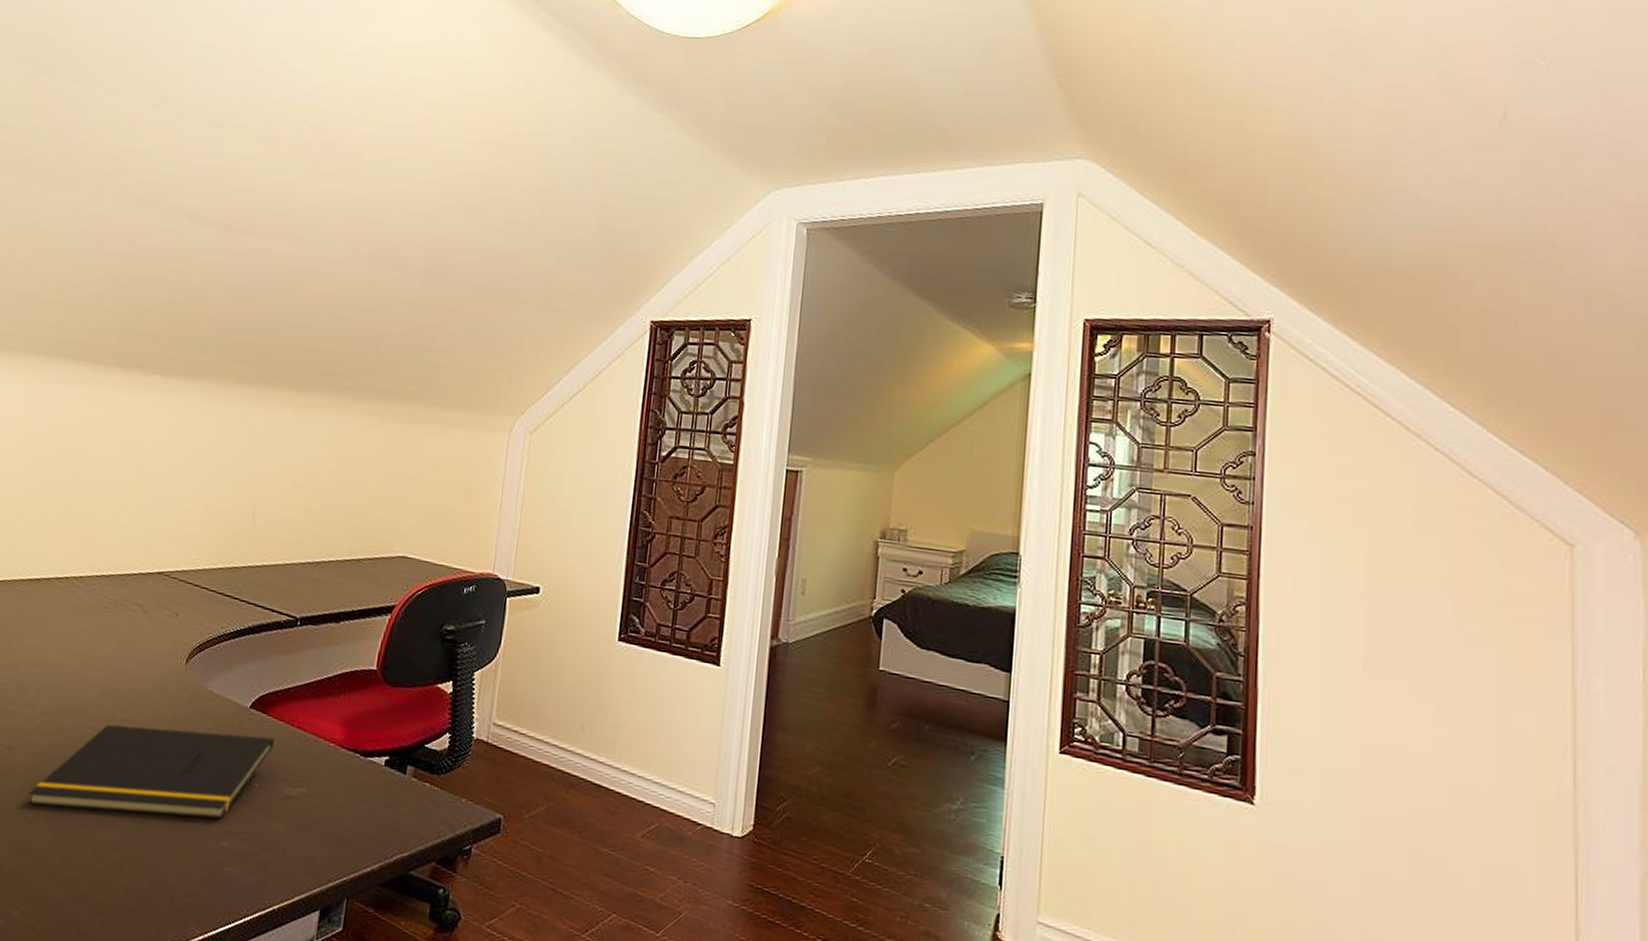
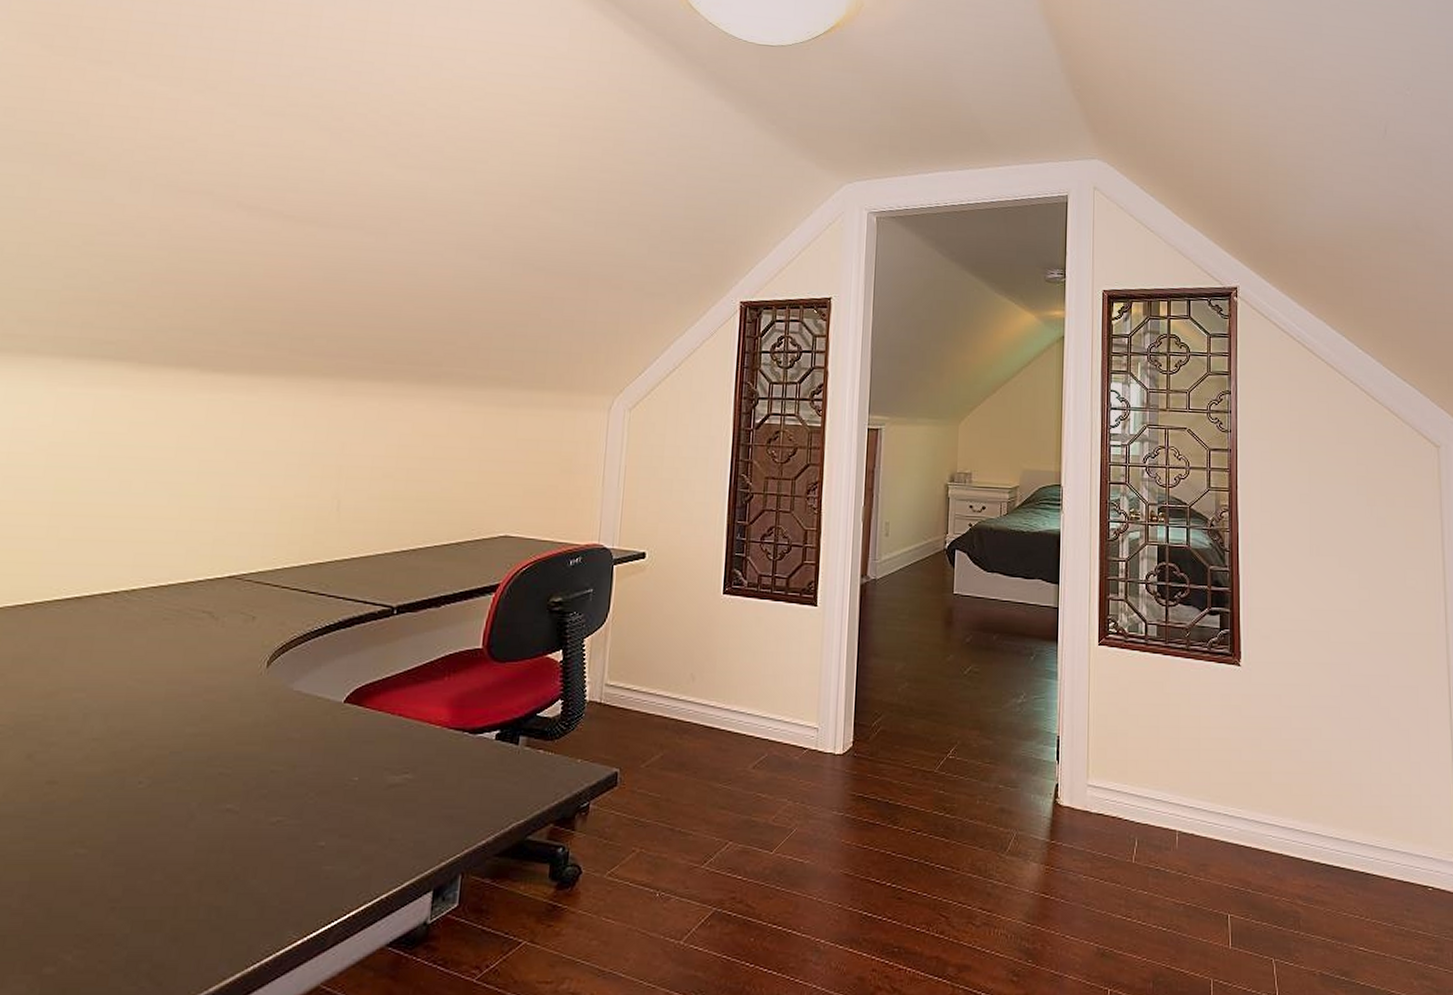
notepad: present [28,724,275,819] -> none [78,730,374,840]

